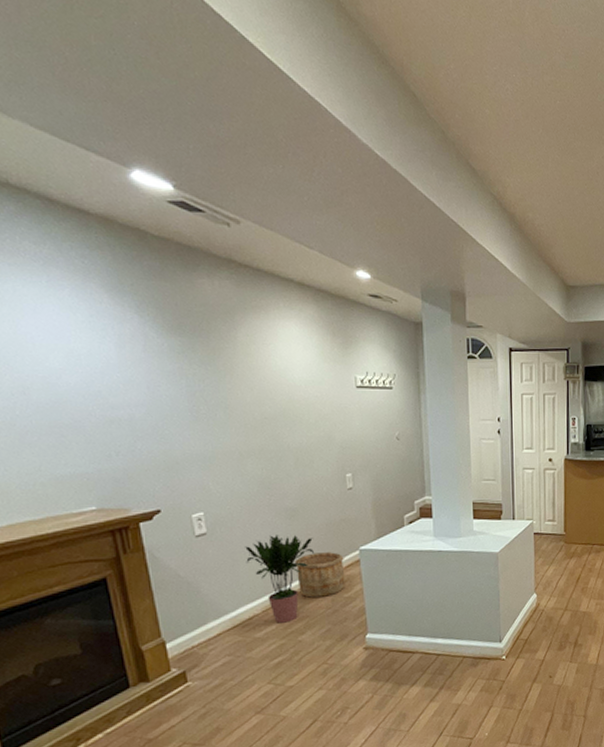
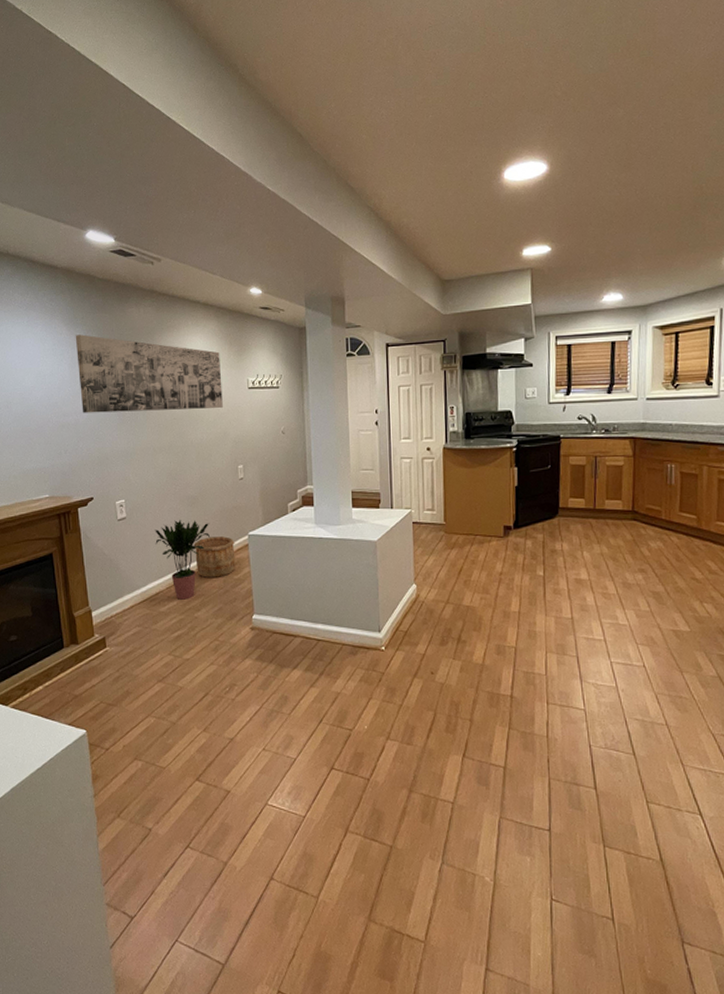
wall art: none [122,306,326,408] -> present [75,334,223,413]

